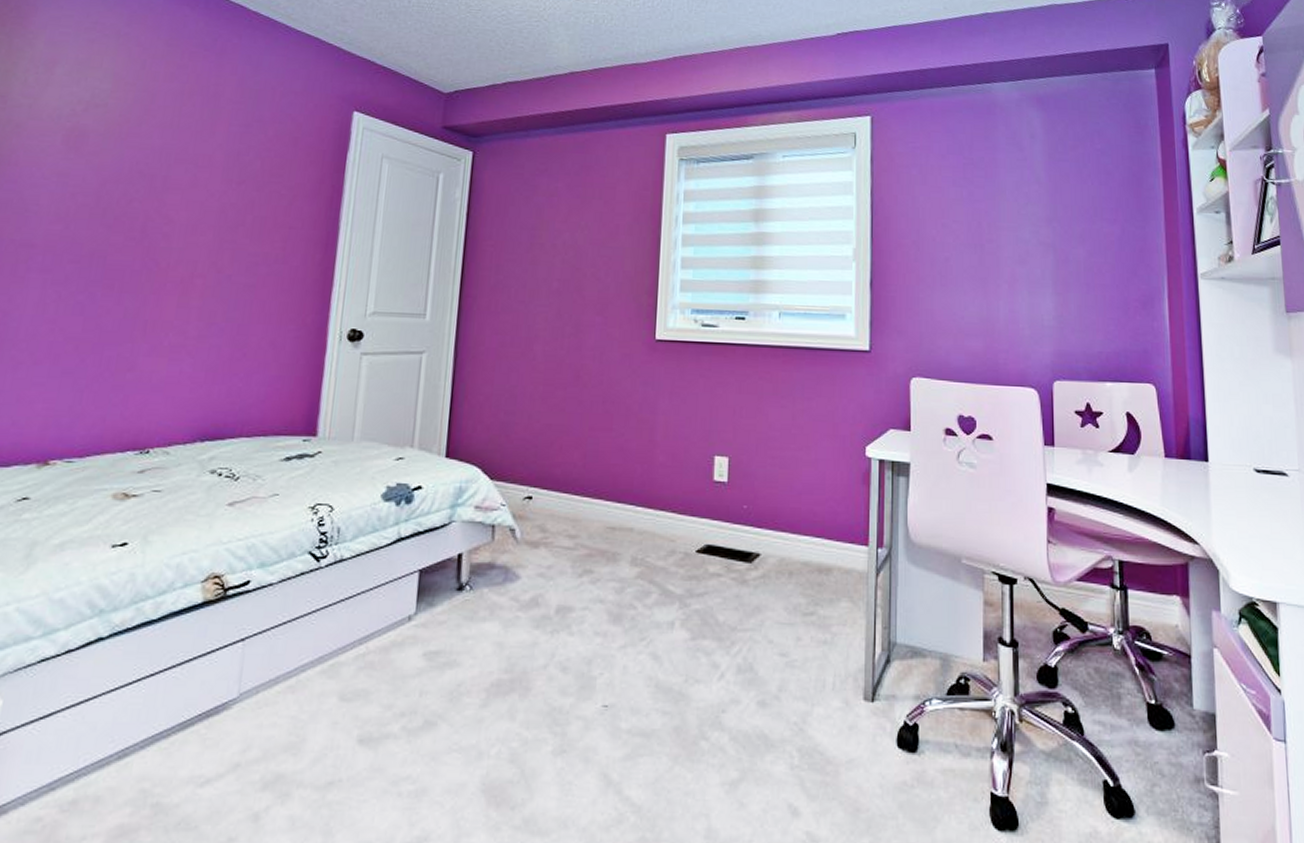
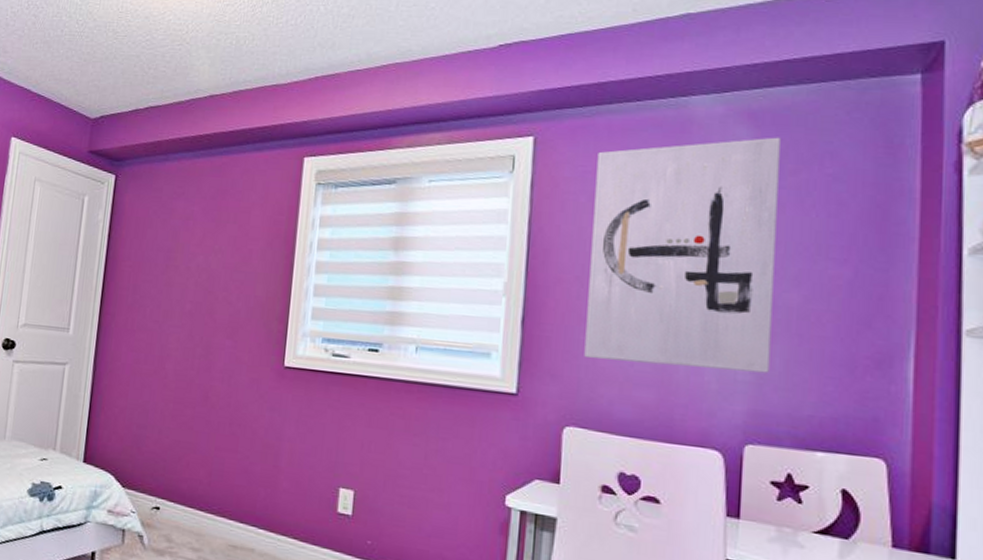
wall art: none [924,118,1067,318] -> present [584,137,780,374]

